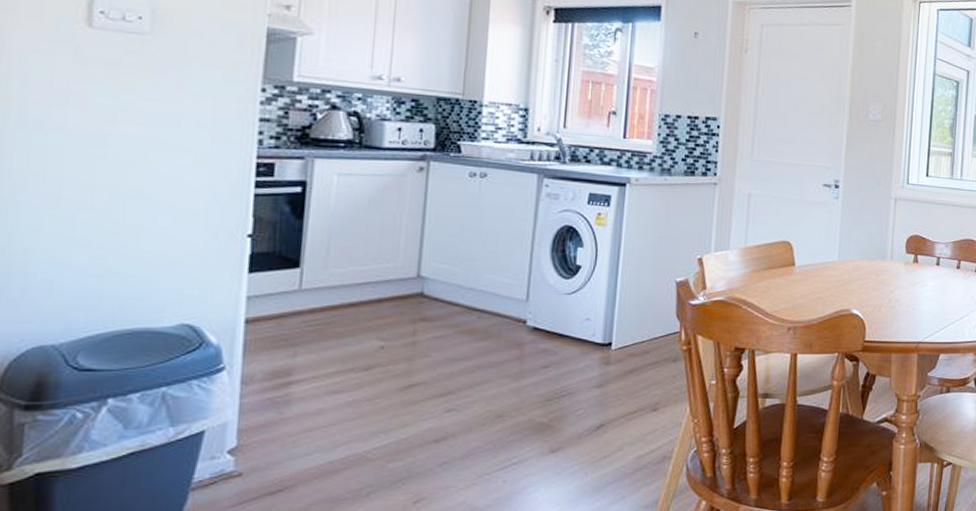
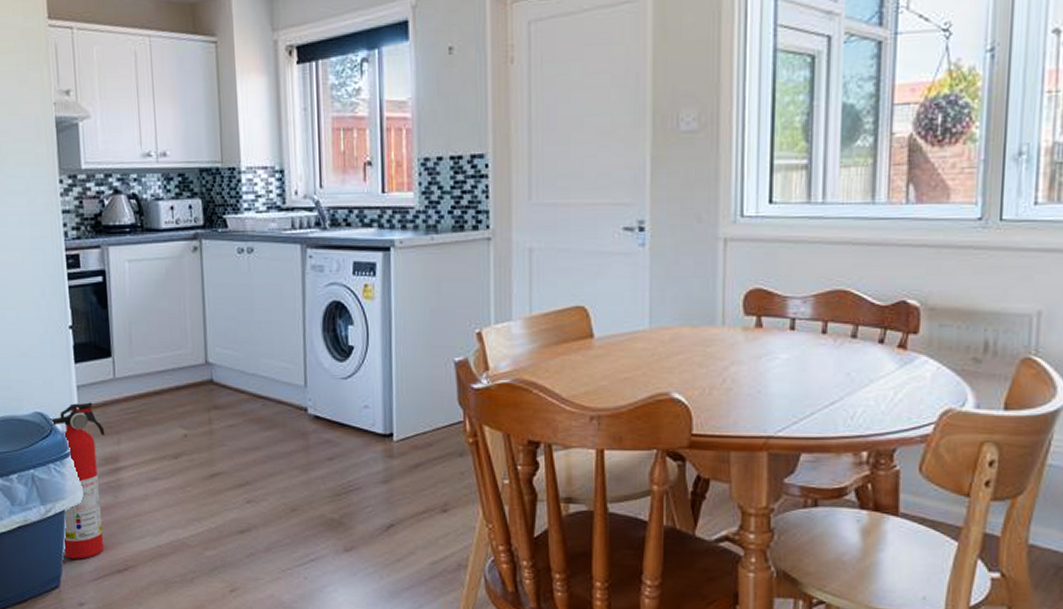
fire extinguisher: none [195,313,278,485] -> present [48,402,105,559]

